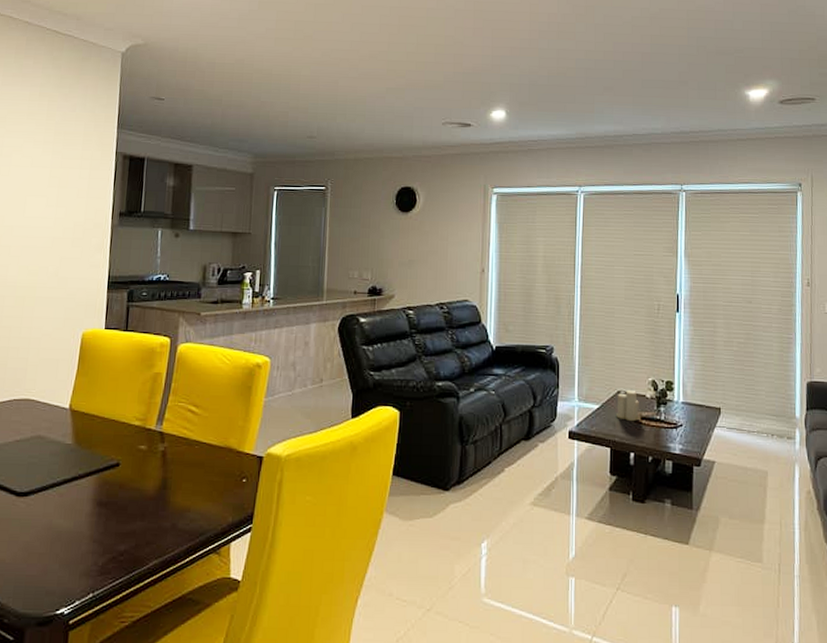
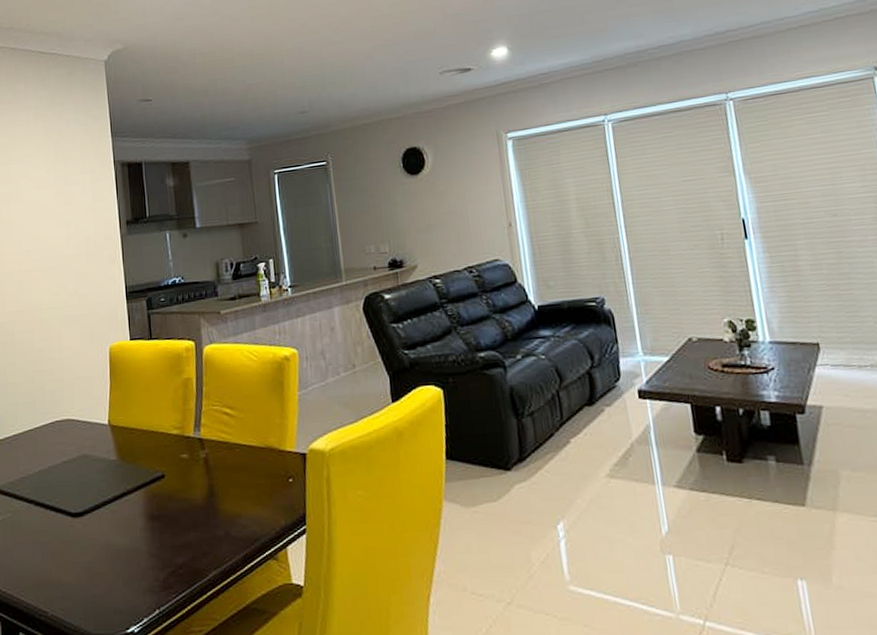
candle: present [617,389,641,422] -> none [689,335,722,372]

